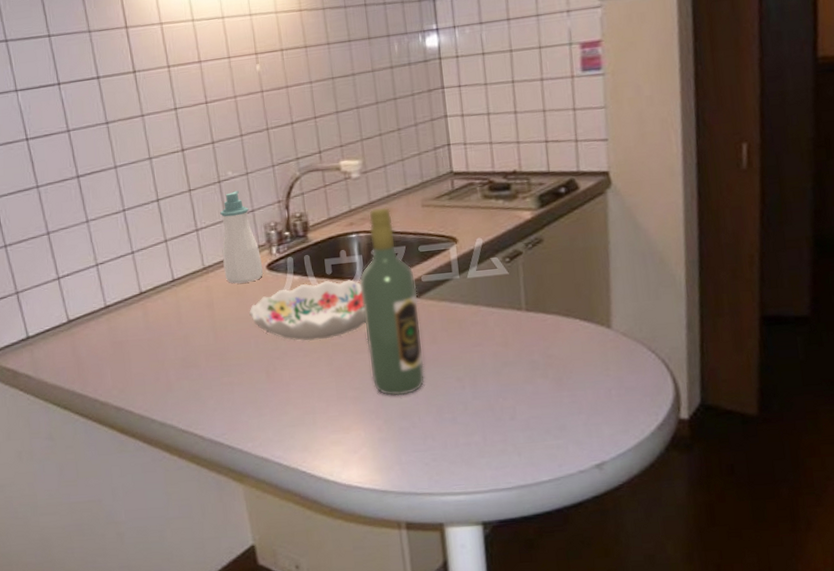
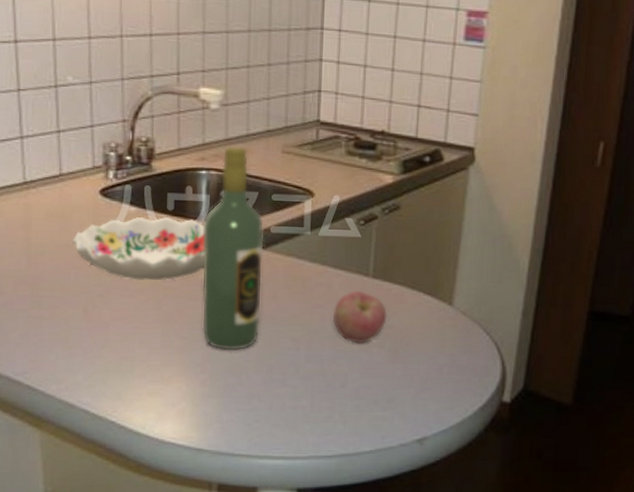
soap bottle: present [220,190,264,284] -> none [49,100,96,206]
apple: none [491,324,546,377] -> present [332,290,387,345]

